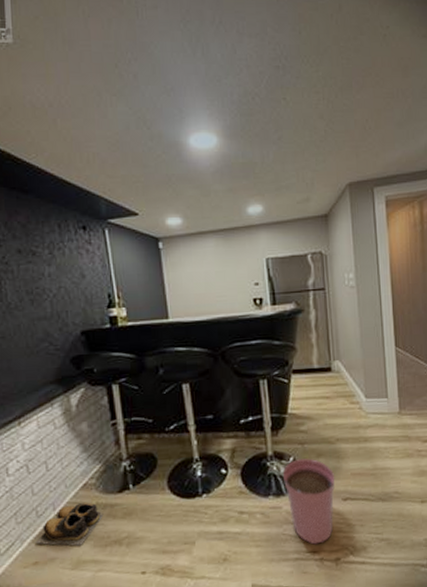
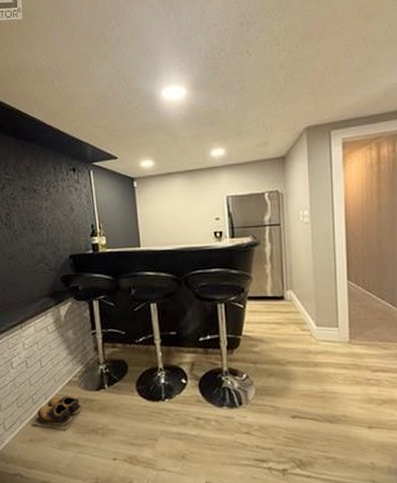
plant pot: present [283,458,335,545] -> none [237,376,285,454]

